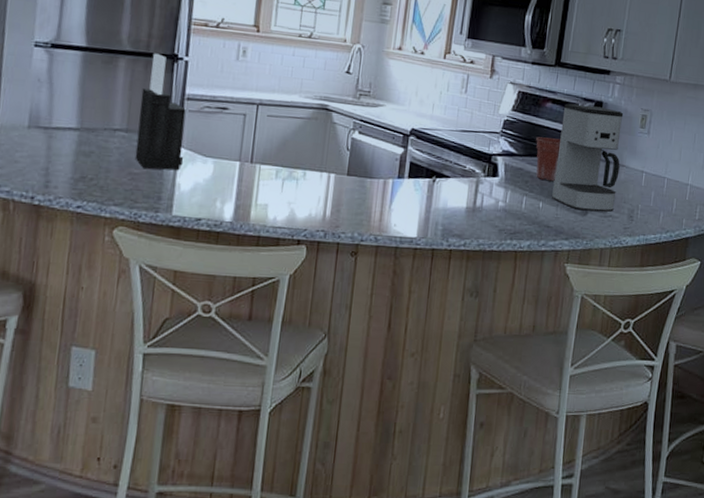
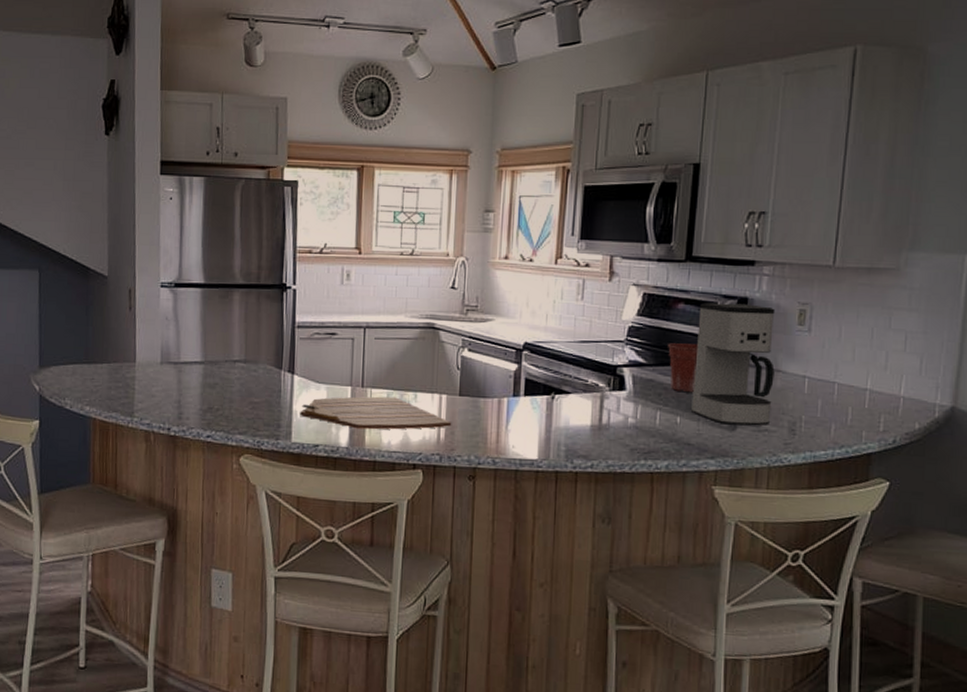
knife block: present [134,53,186,170] -> none [254,284,299,398]
cutting board: none [183,171,339,206] -> present [300,396,452,430]

